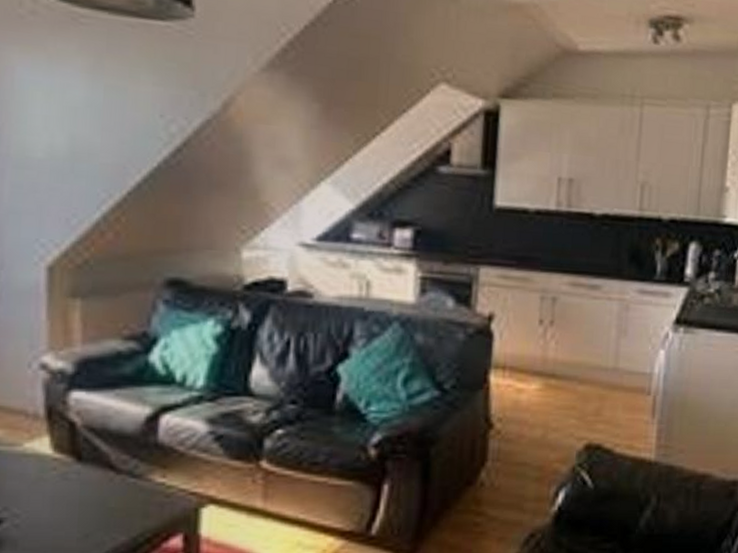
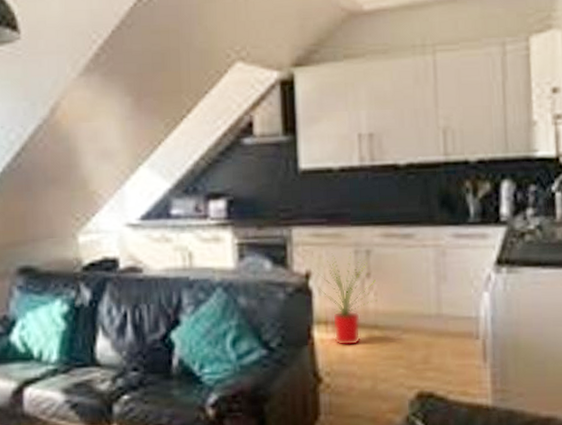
house plant: none [499,297,558,394] -> present [315,252,378,347]

